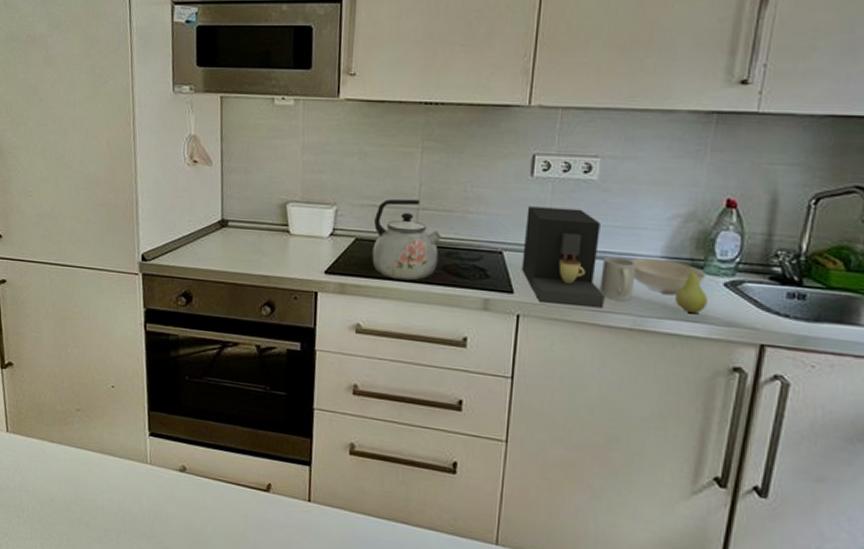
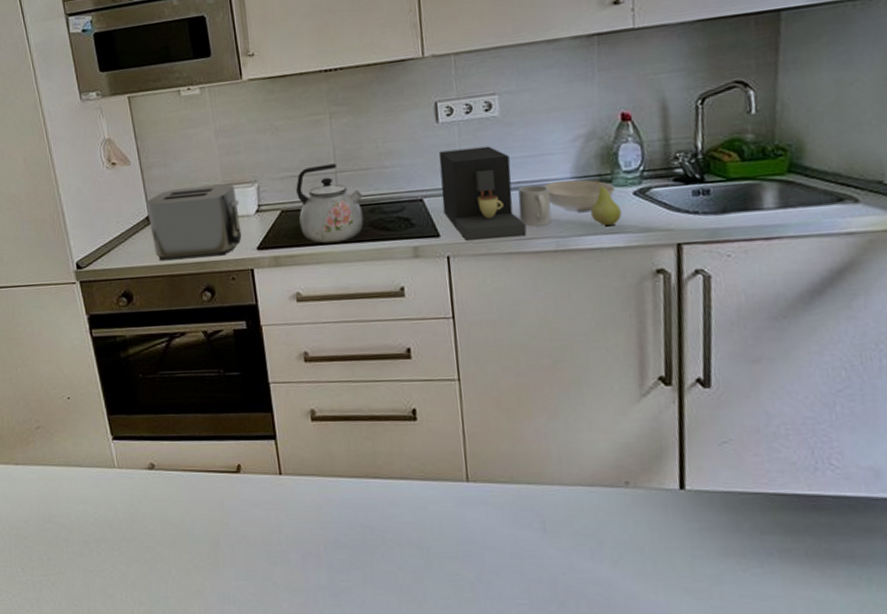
toaster: none [221,198,315,273] -> present [146,184,242,261]

